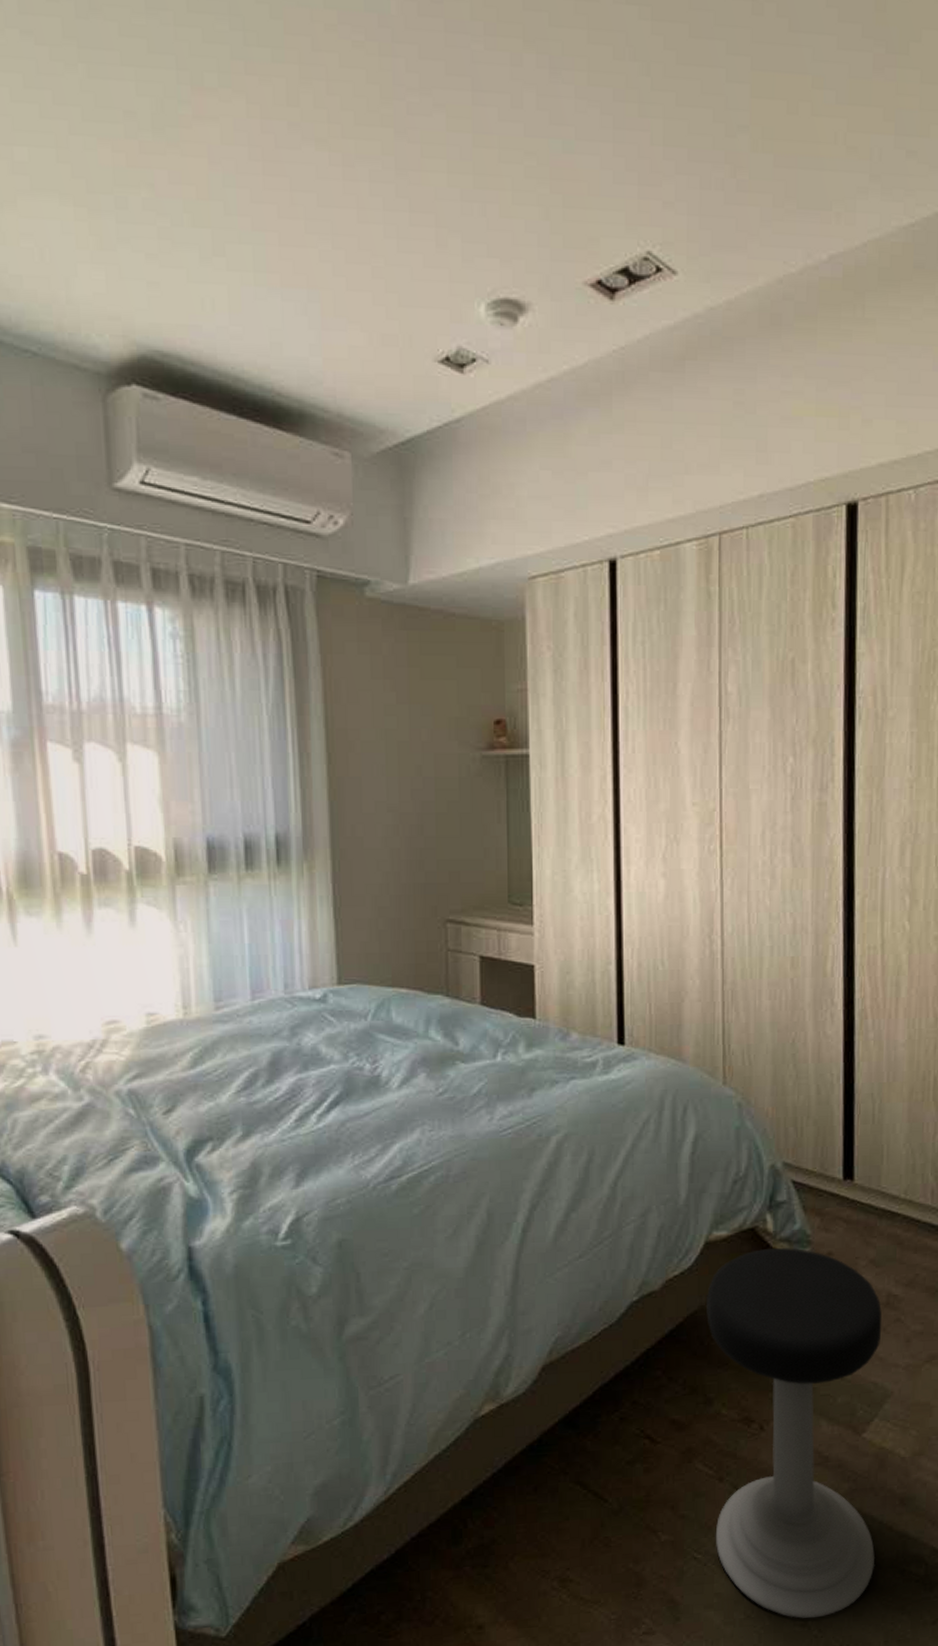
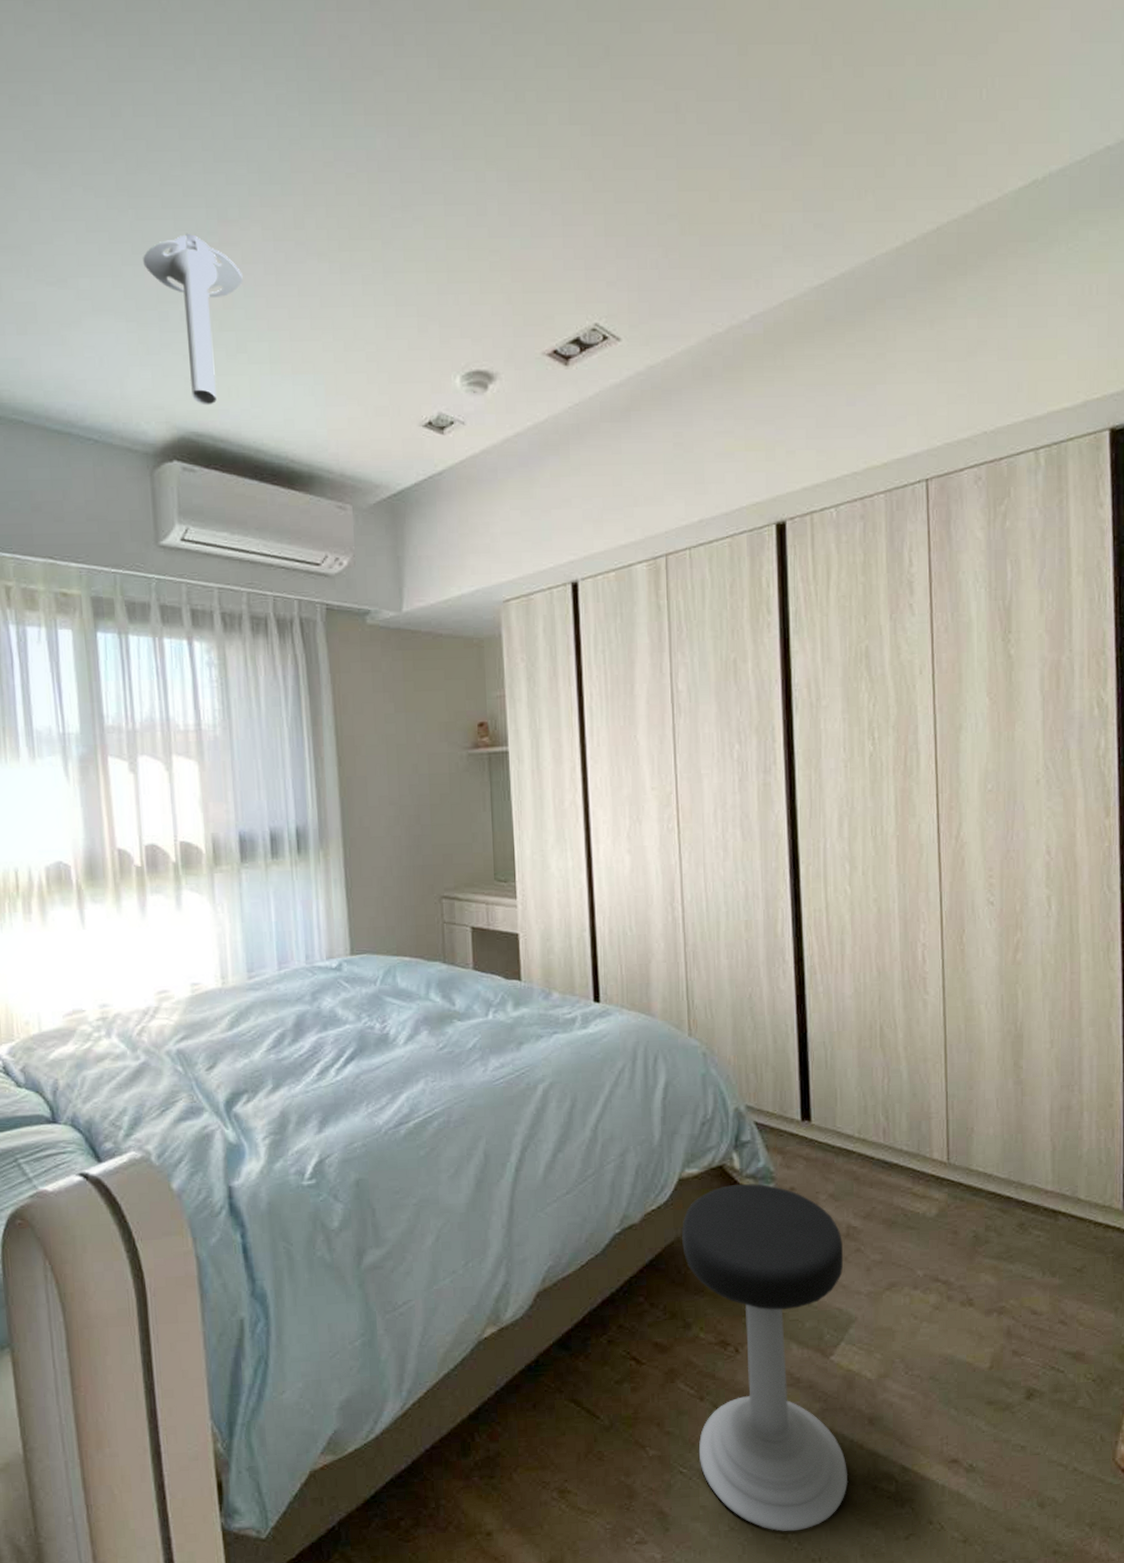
ceiling light: none [96,99,222,319] -> present [143,233,243,405]

